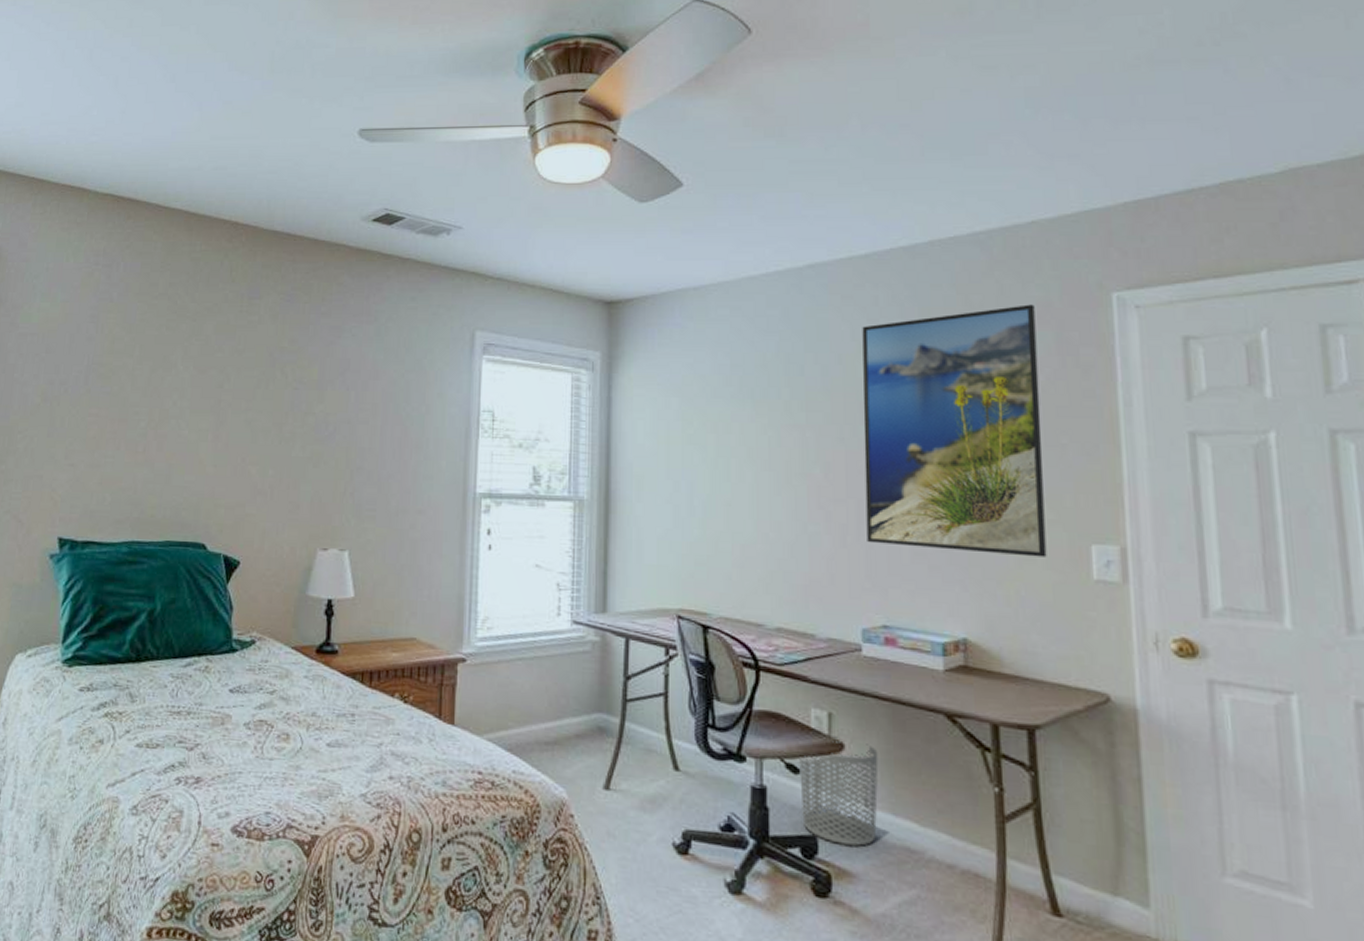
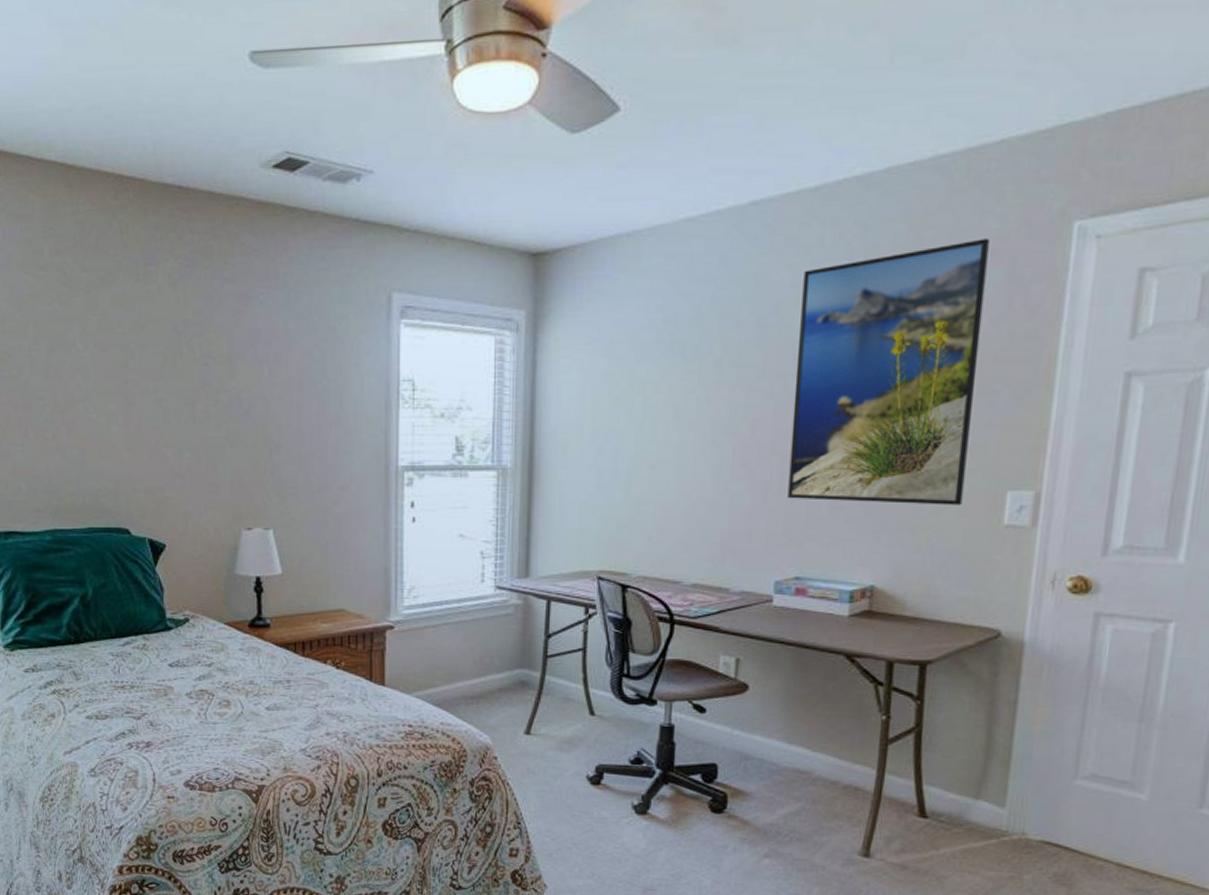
waste bin: present [799,734,879,846] -> none [705,677,779,770]

